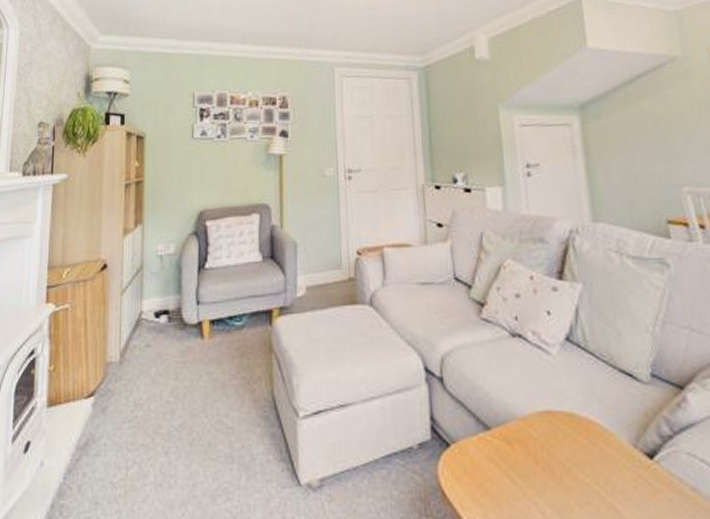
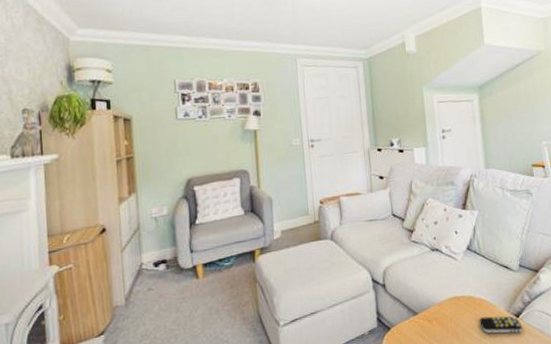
remote control: none [587,449,660,484] -> present [479,316,522,334]

